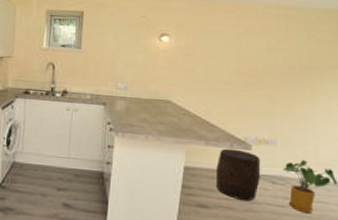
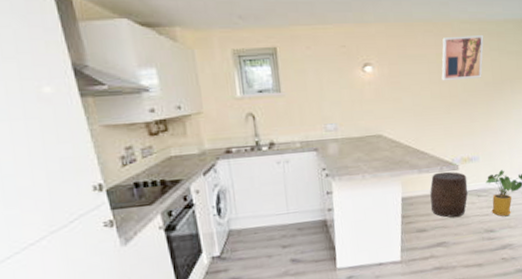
wall art: none [240,18,291,61] -> present [441,35,484,81]

